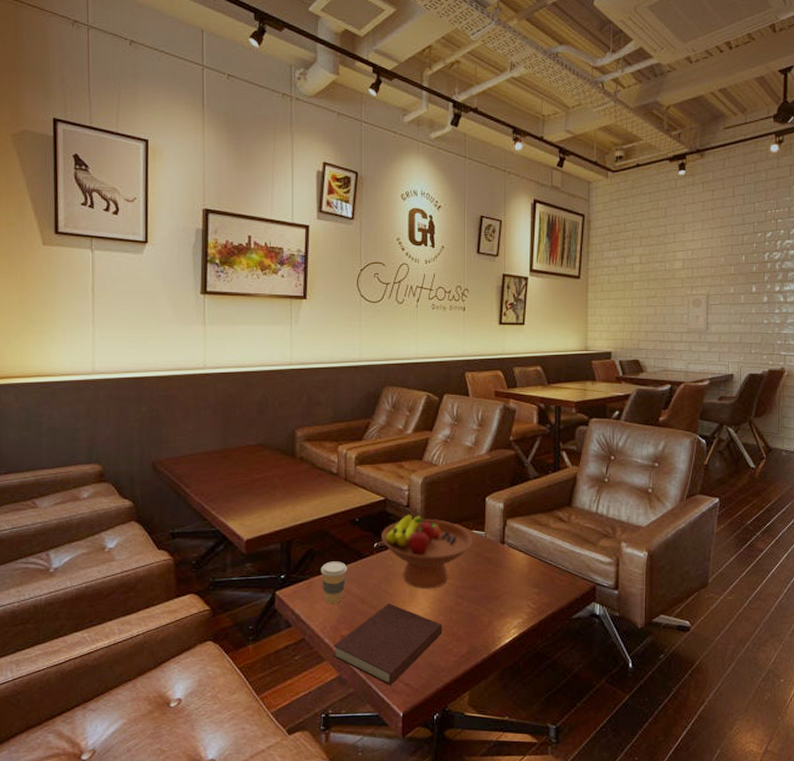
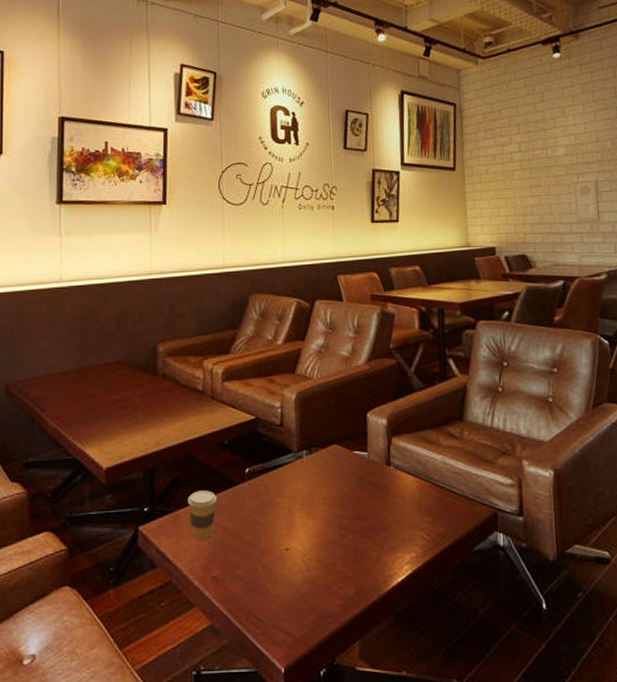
notebook: present [333,603,442,686] -> none [203,538,326,636]
fruit bowl: present [381,515,472,589] -> none [253,435,354,520]

